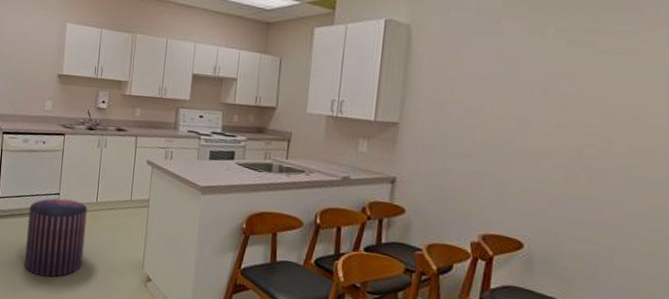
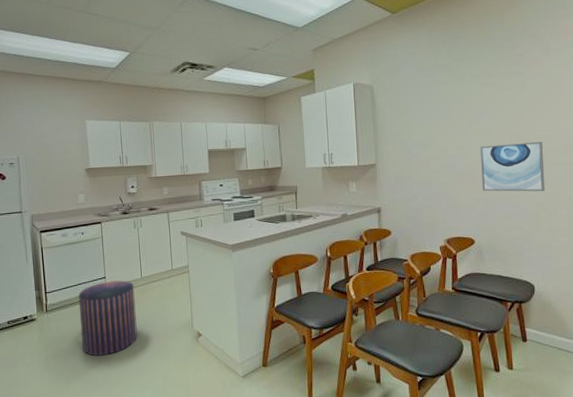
wall art: none [547,123,654,200] -> present [479,141,546,192]

